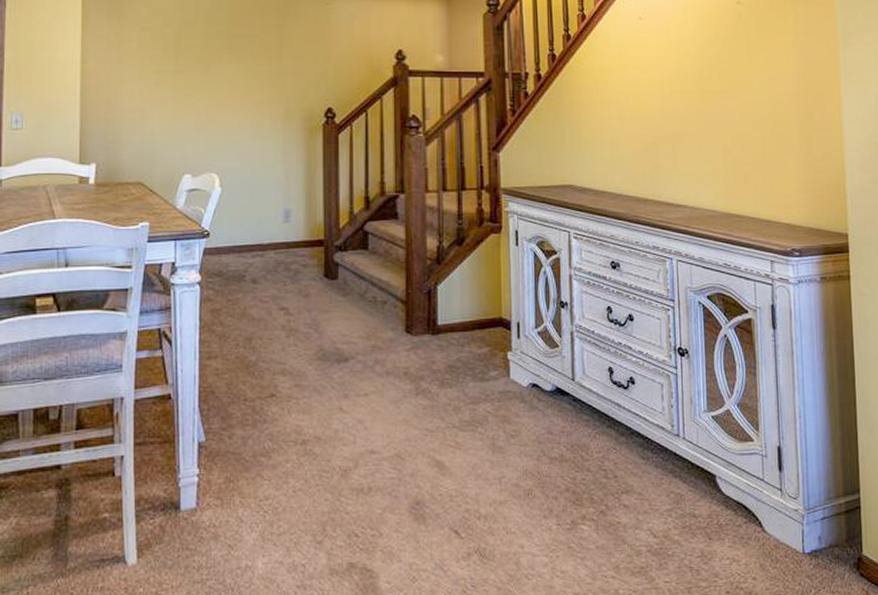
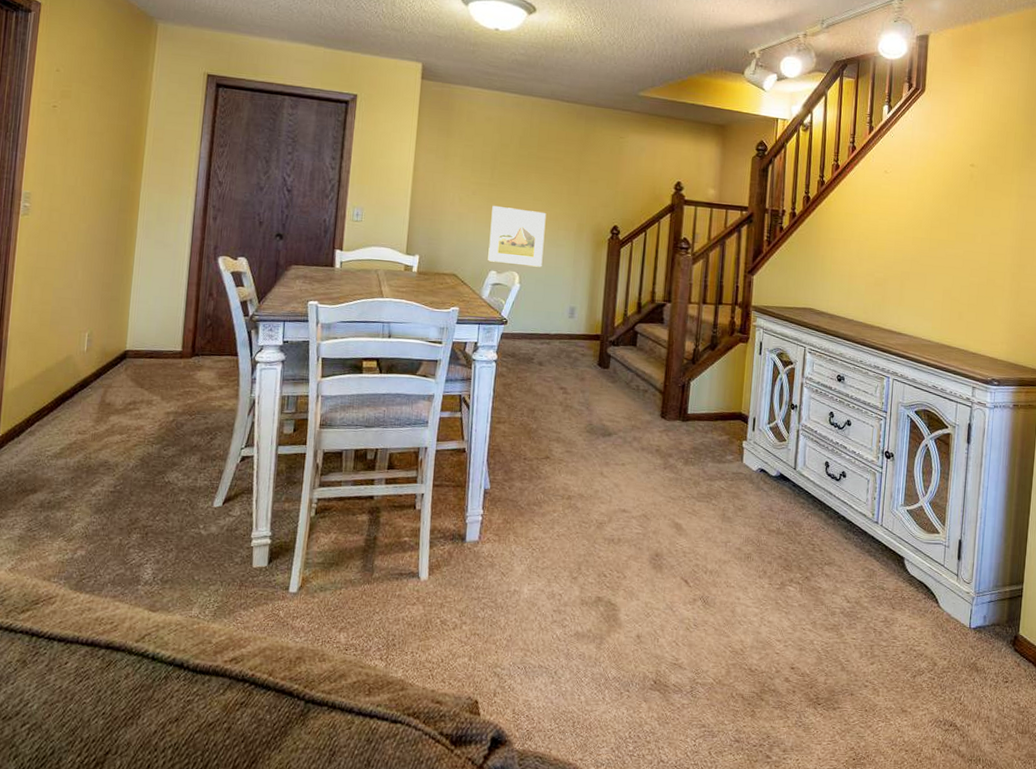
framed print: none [180,96,246,165] -> present [488,205,547,267]

